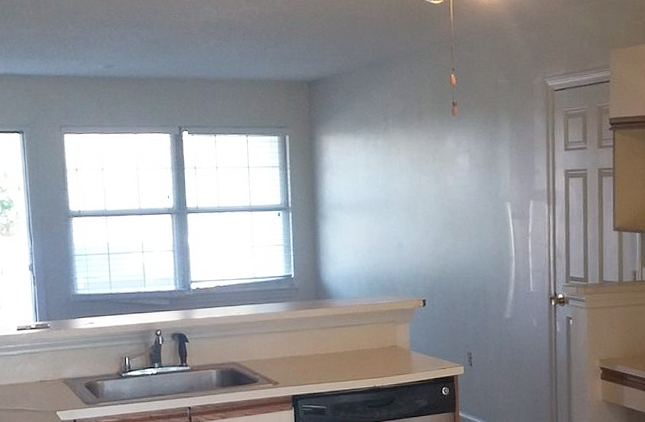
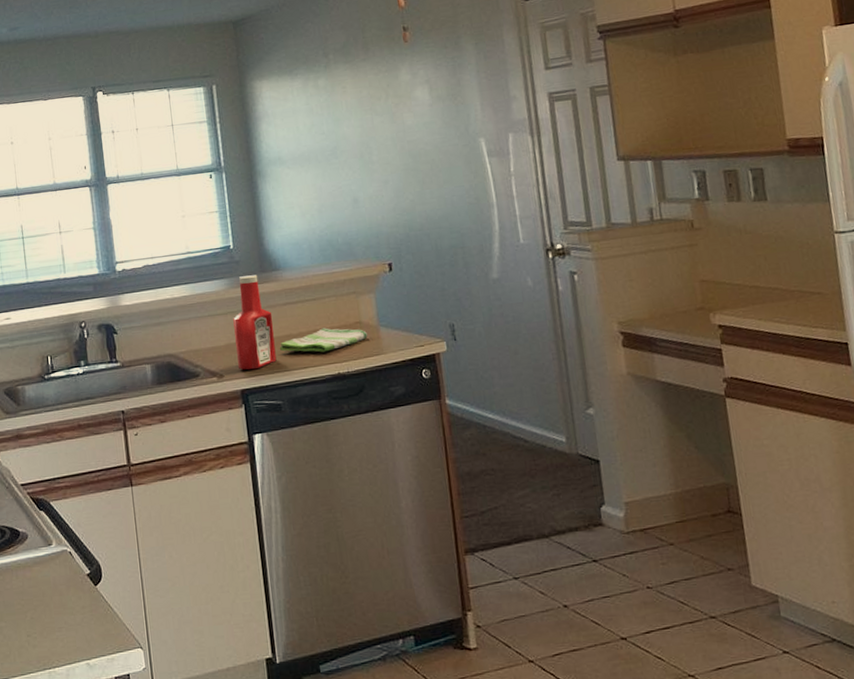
ketchup bottle: none [290,301,324,379] -> present [233,275,277,370]
dish towel: none [326,349,401,369] -> present [279,327,367,353]

